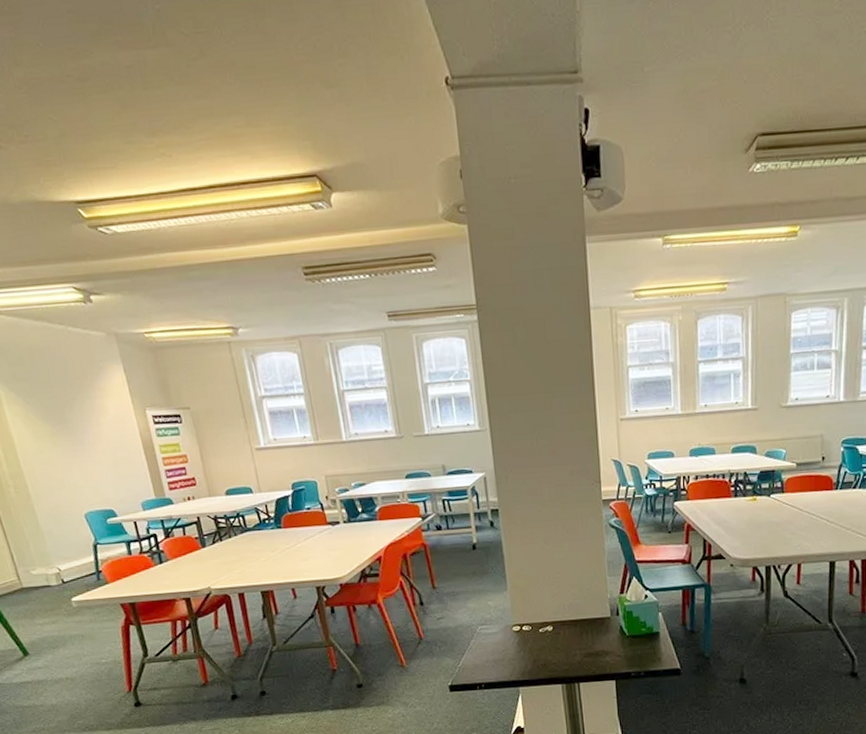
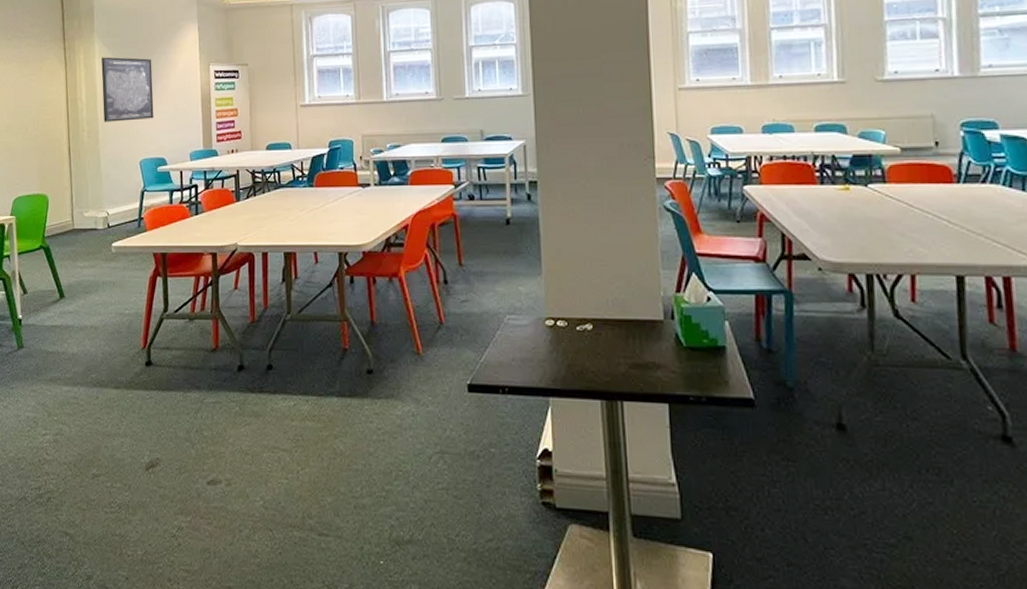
wall art: none [11,403,91,476] -> present [101,57,154,122]

